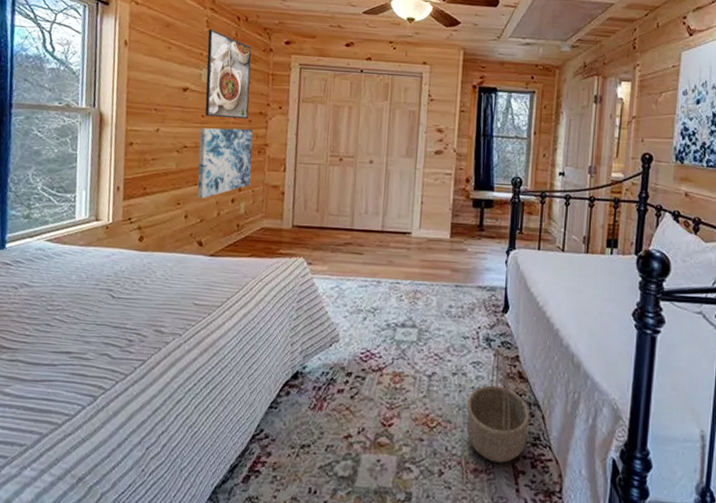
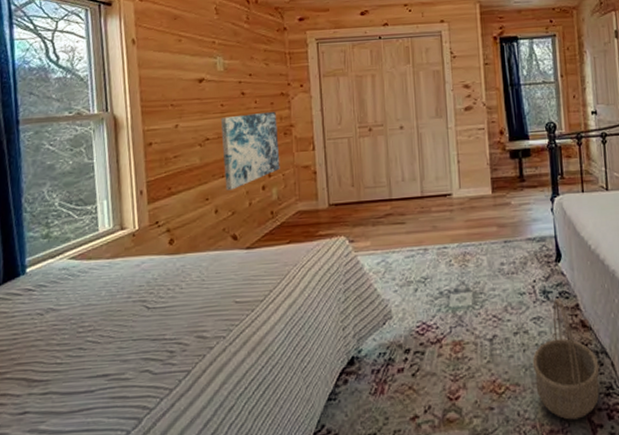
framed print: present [205,28,252,120] -> none [218,15,269,105]

